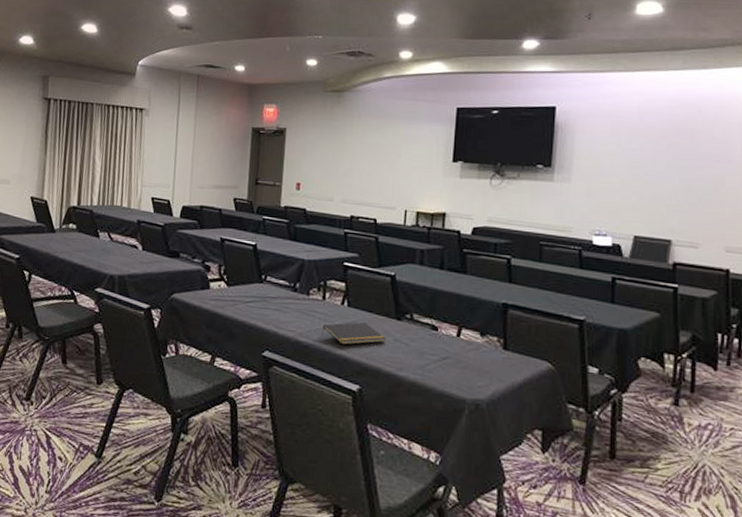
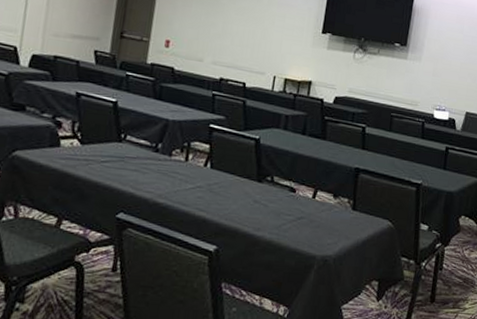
notepad: present [321,322,386,345] -> none [181,184,246,207]

